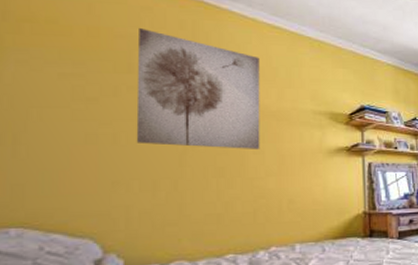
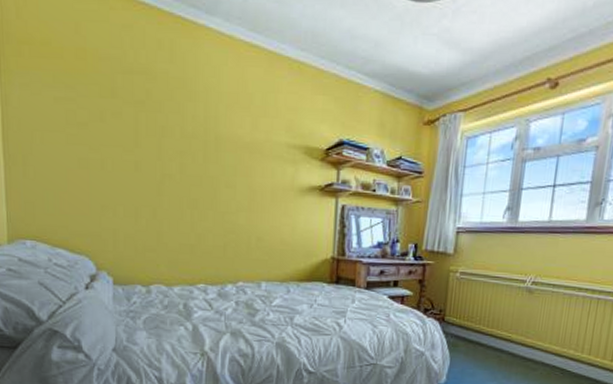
wall art: present [136,28,260,149] -> none [120,49,235,183]

